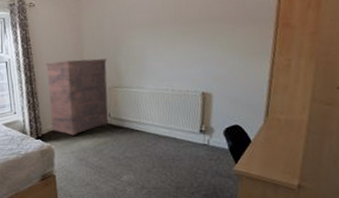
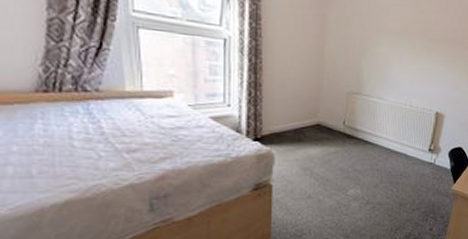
dresser: present [46,58,109,136] -> none [275,51,349,141]

